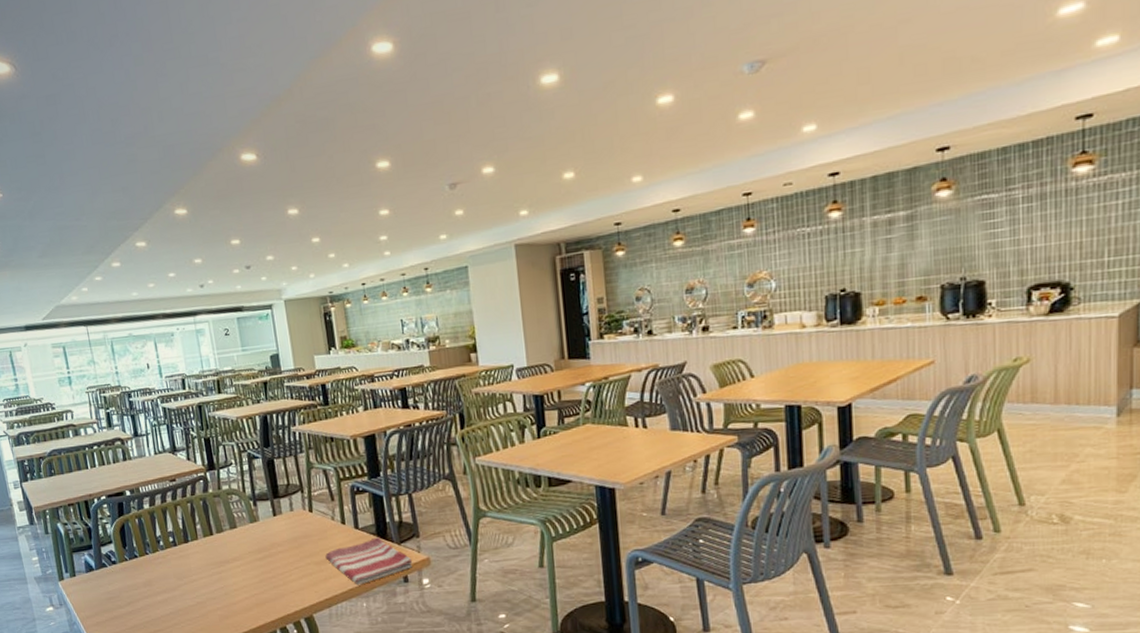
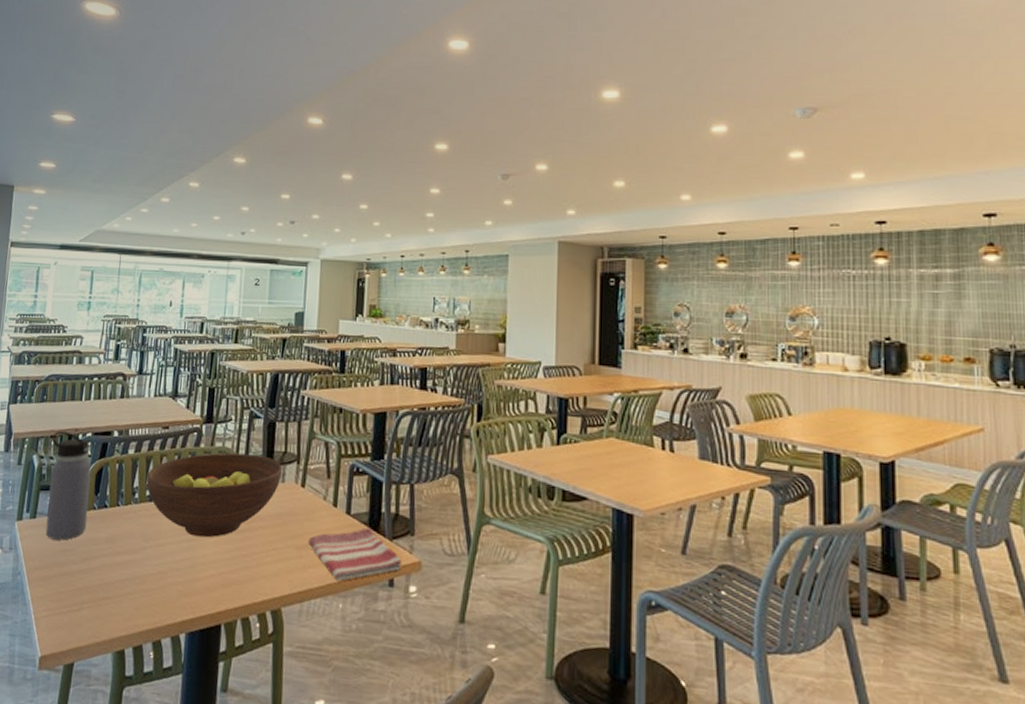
water bottle: none [69,498,124,591] -> present [45,430,92,541]
fruit bowl: none [166,491,290,569] -> present [146,453,283,538]

